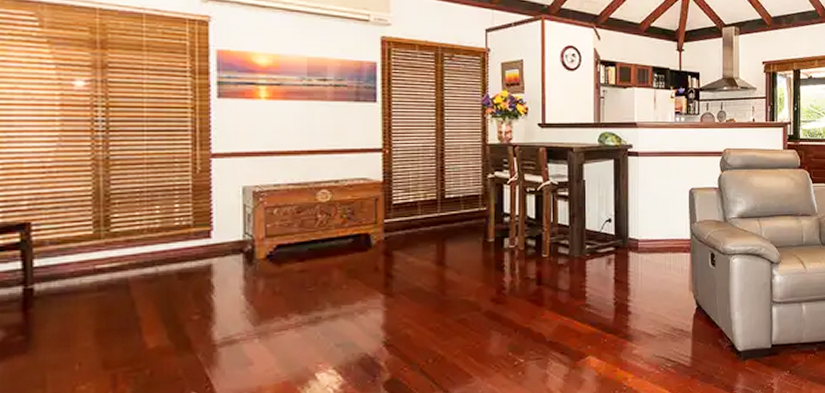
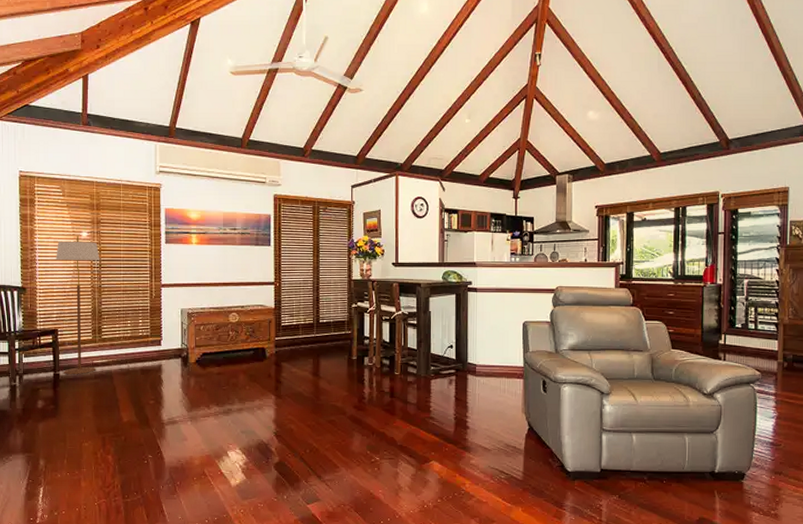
floor lamp: none [27,84,107,289] -> present [56,235,100,375]

